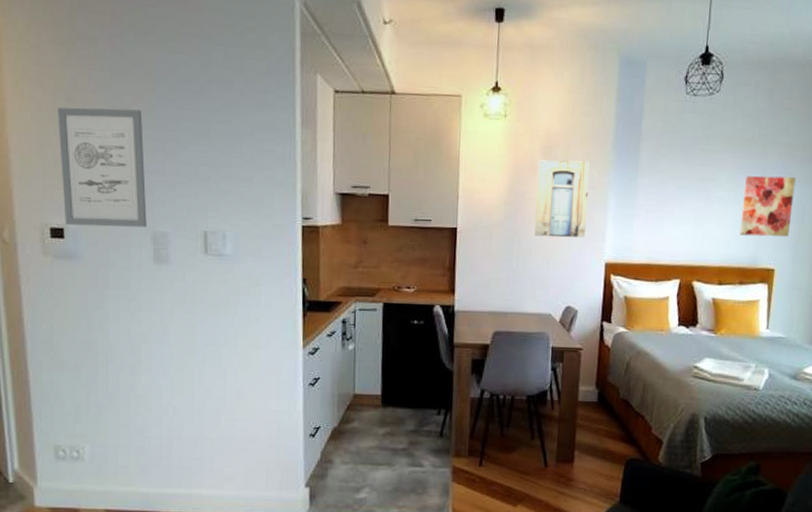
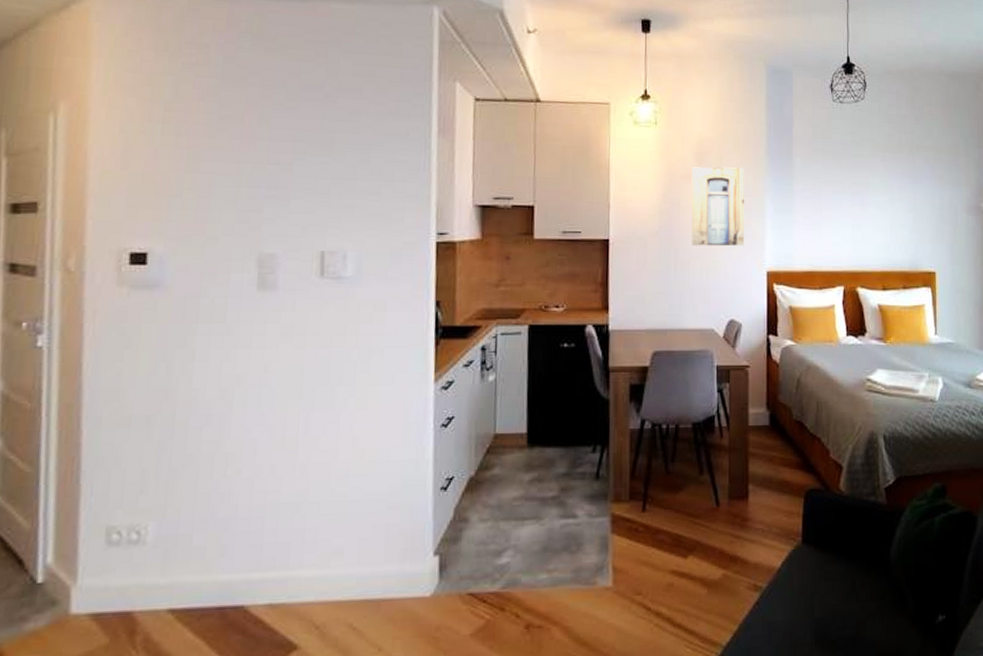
wall art: present [58,107,147,228] -> none [149,117,255,250]
wall art: present [739,175,796,237] -> none [897,179,946,239]

